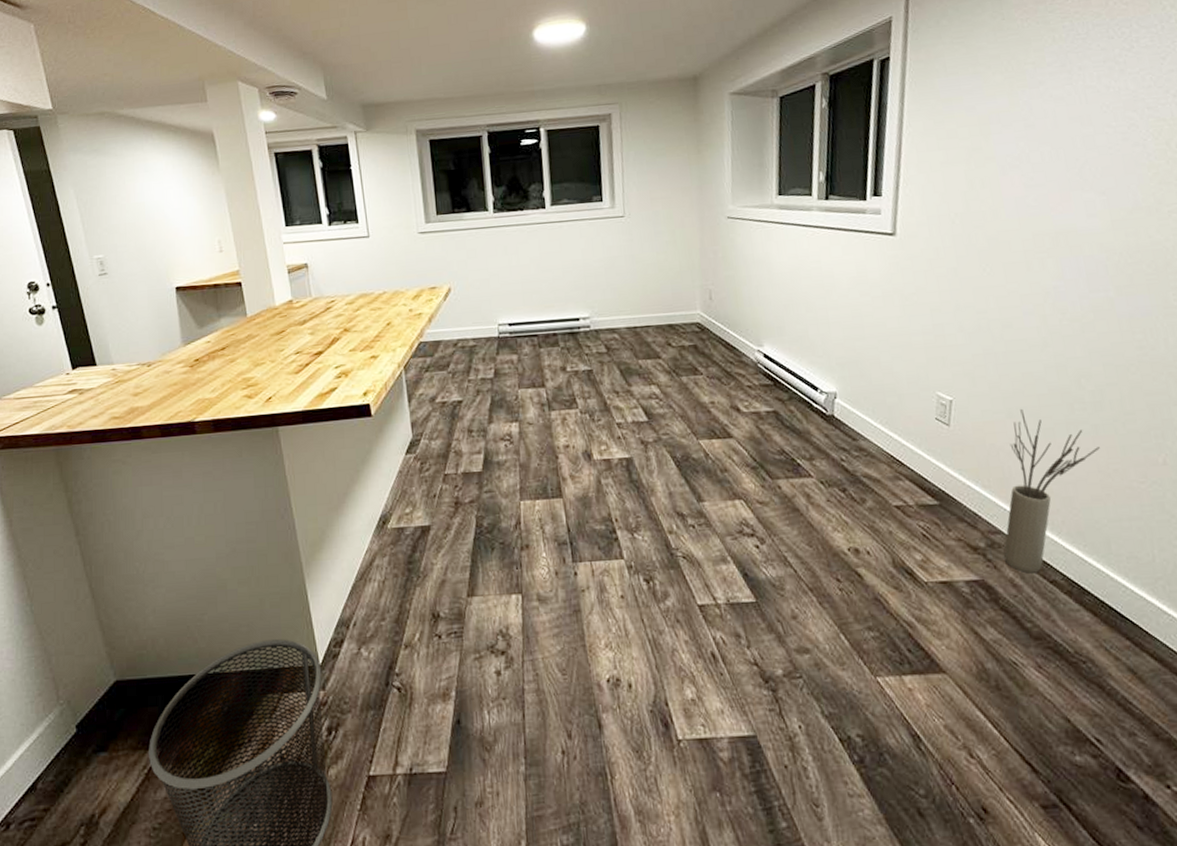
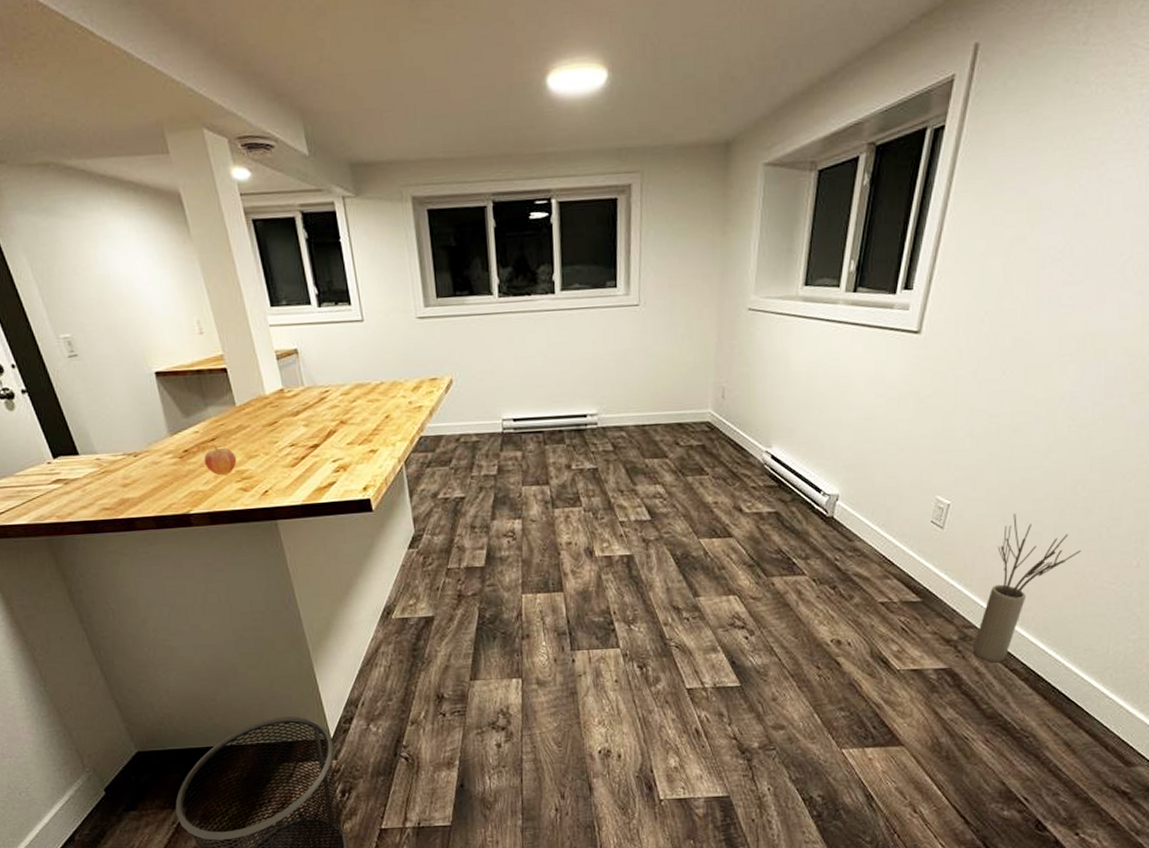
fruit: none [213,355,244,383] -> present [204,446,237,475]

